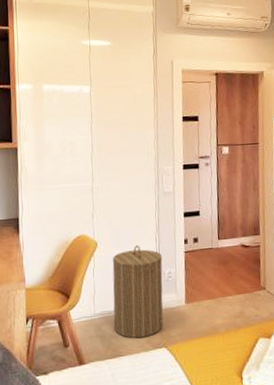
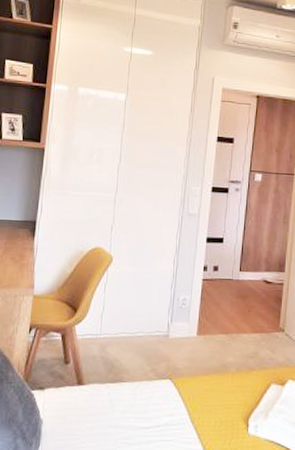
laundry hamper: present [112,245,164,339] -> none [118,265,179,366]

